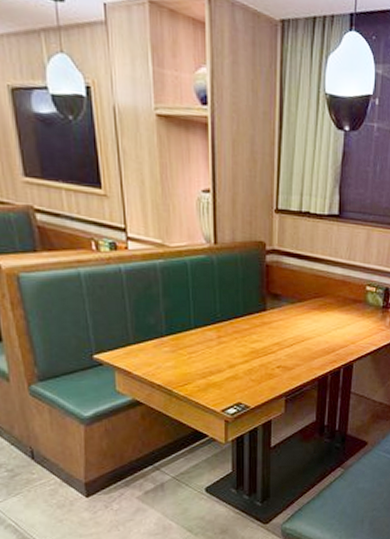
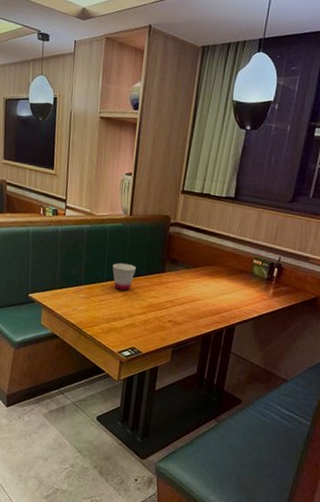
cup: none [200,304,230,337] -> present [112,262,136,291]

